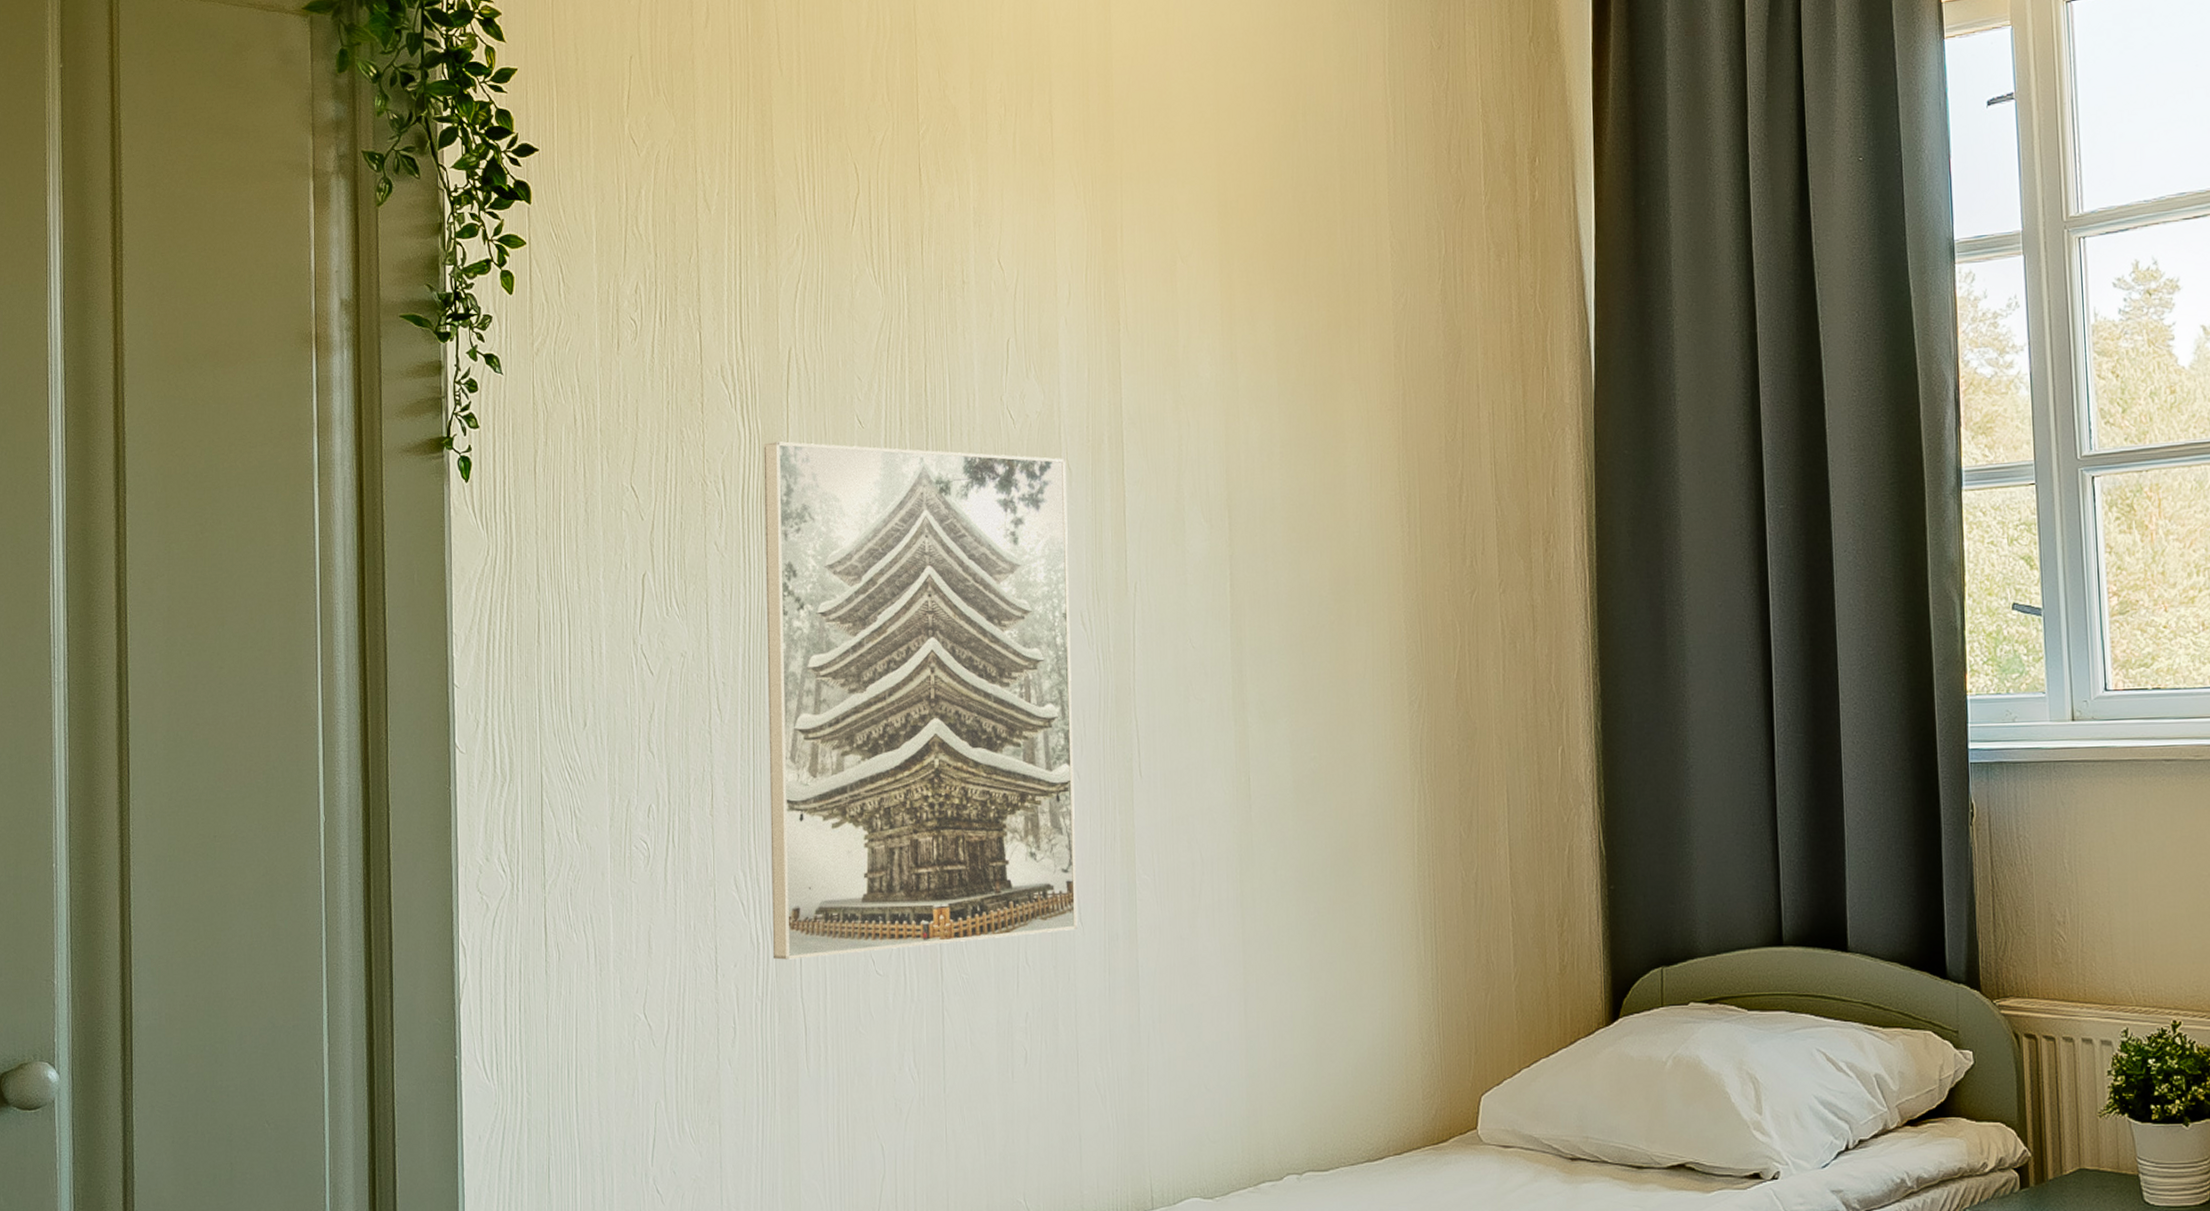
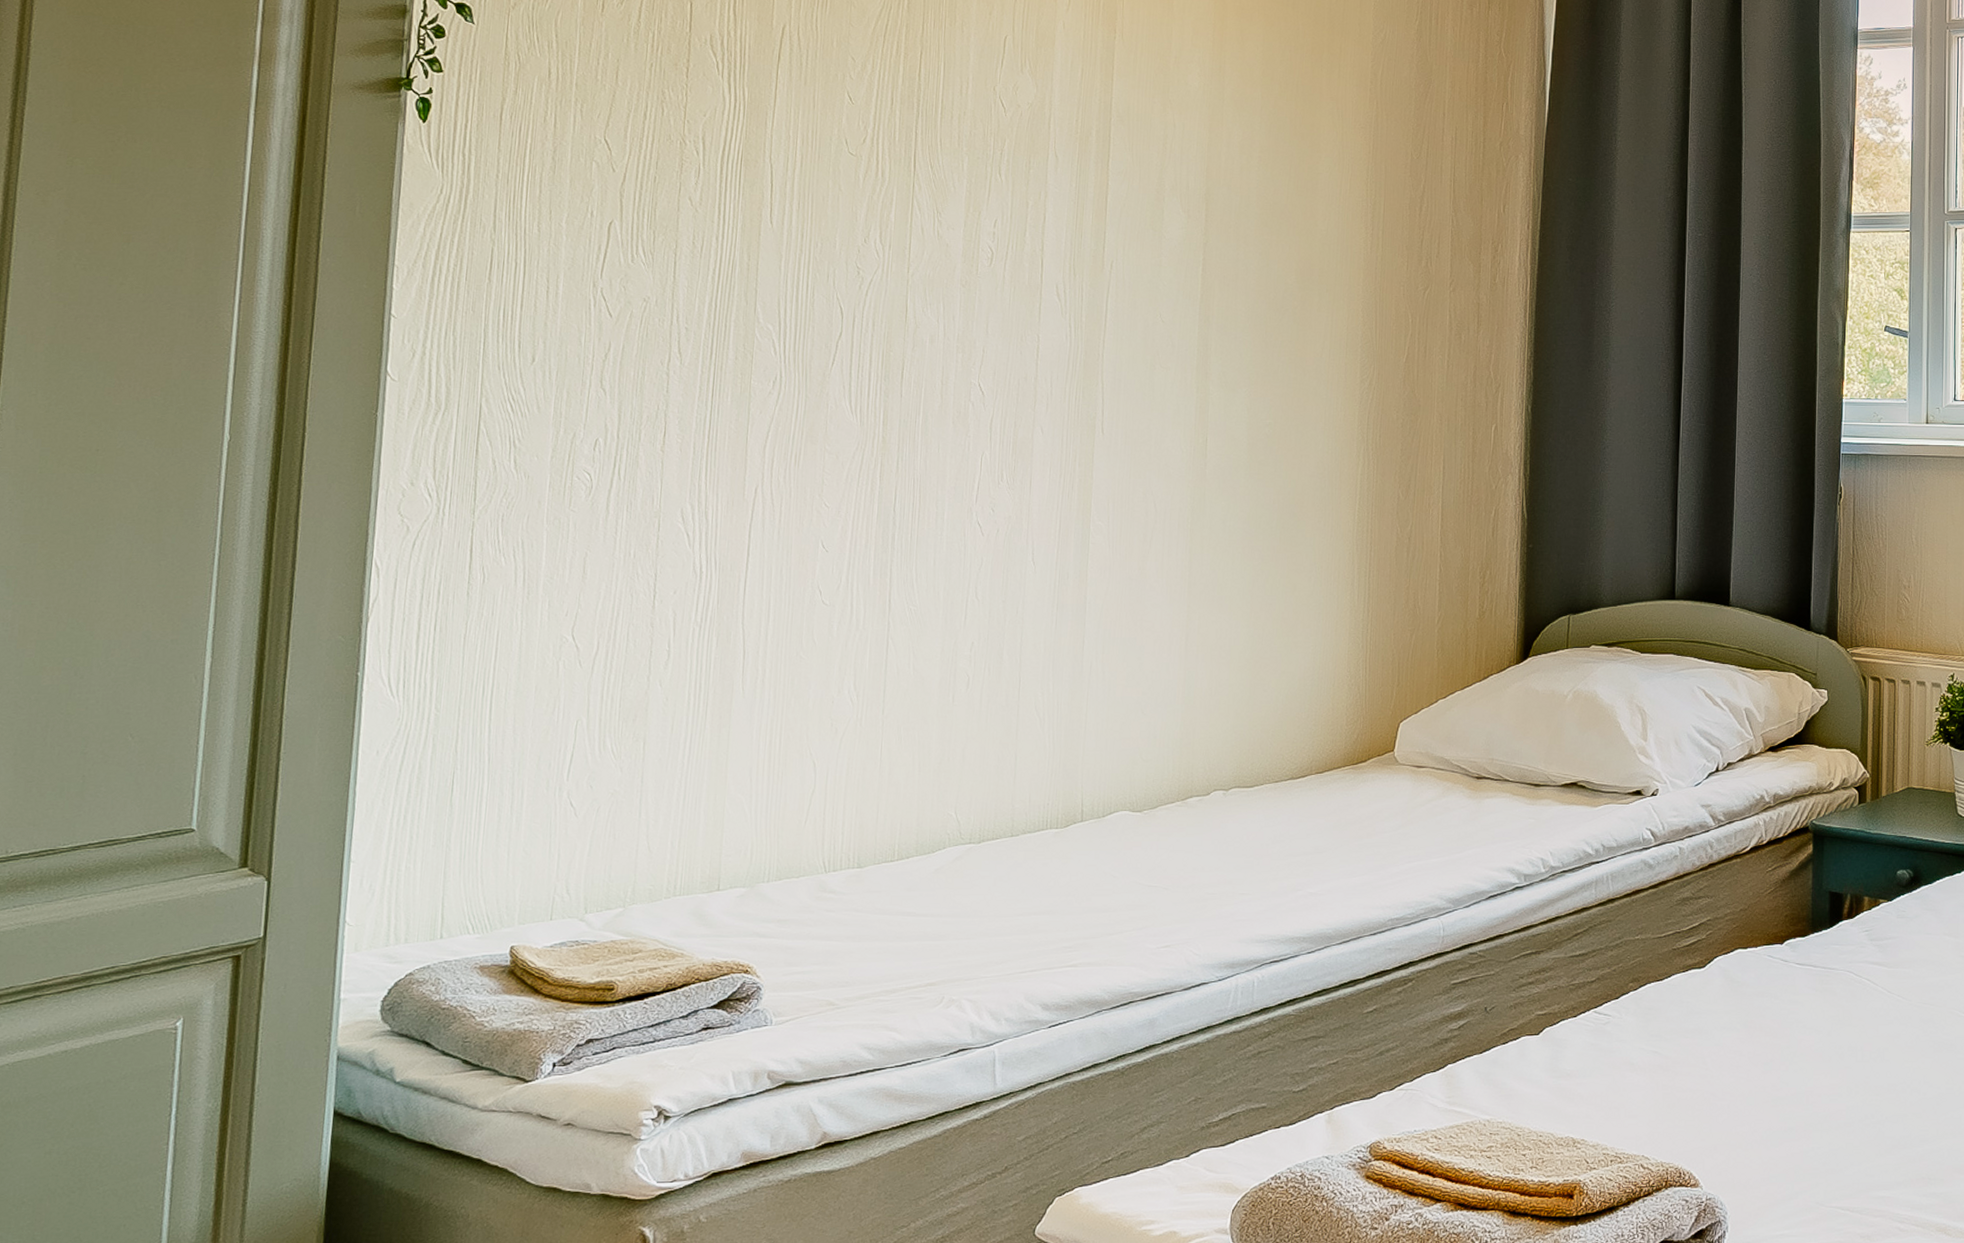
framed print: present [764,441,1078,960] -> none [716,110,1053,588]

